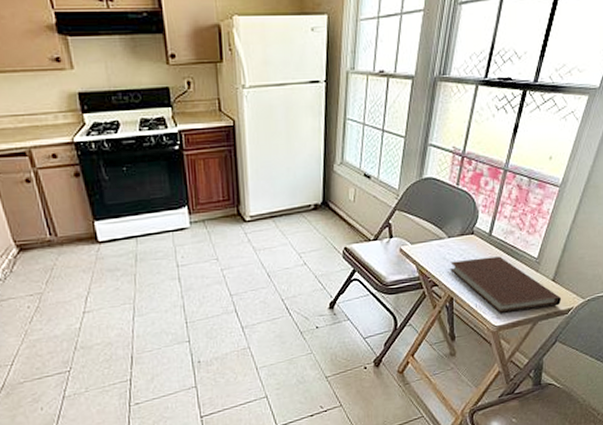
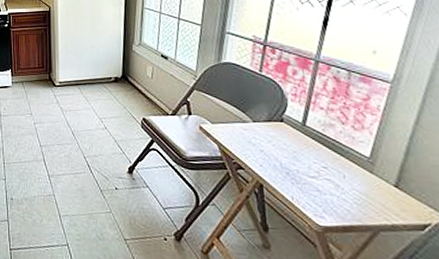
notebook: present [449,256,562,314] -> none [256,146,412,218]

